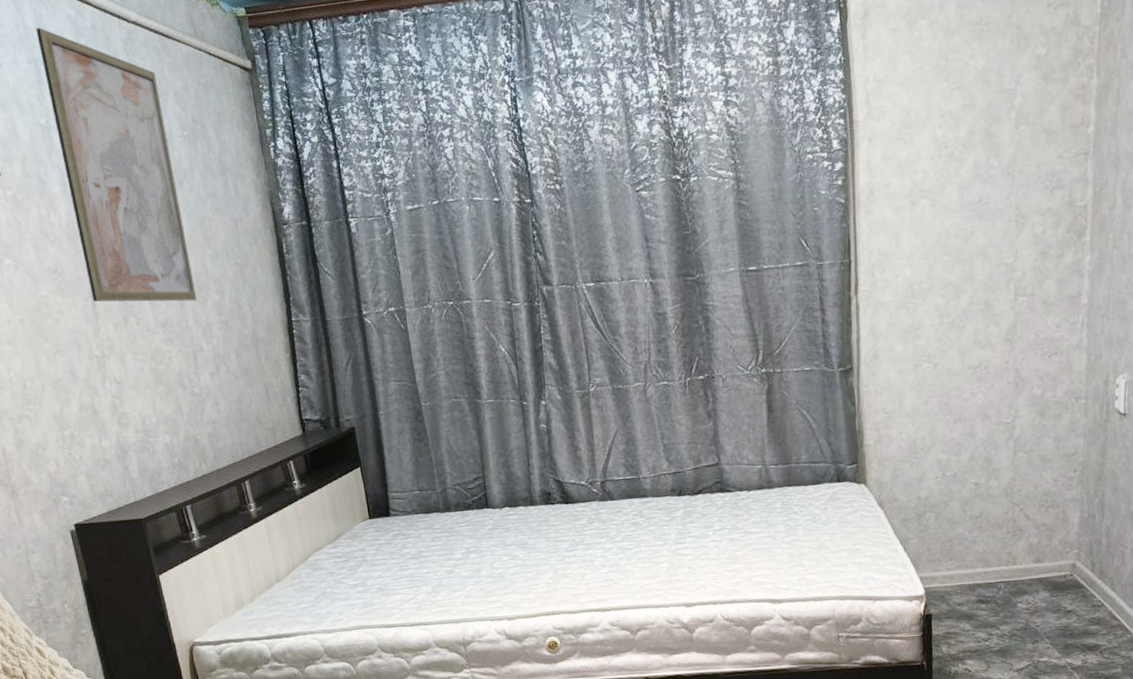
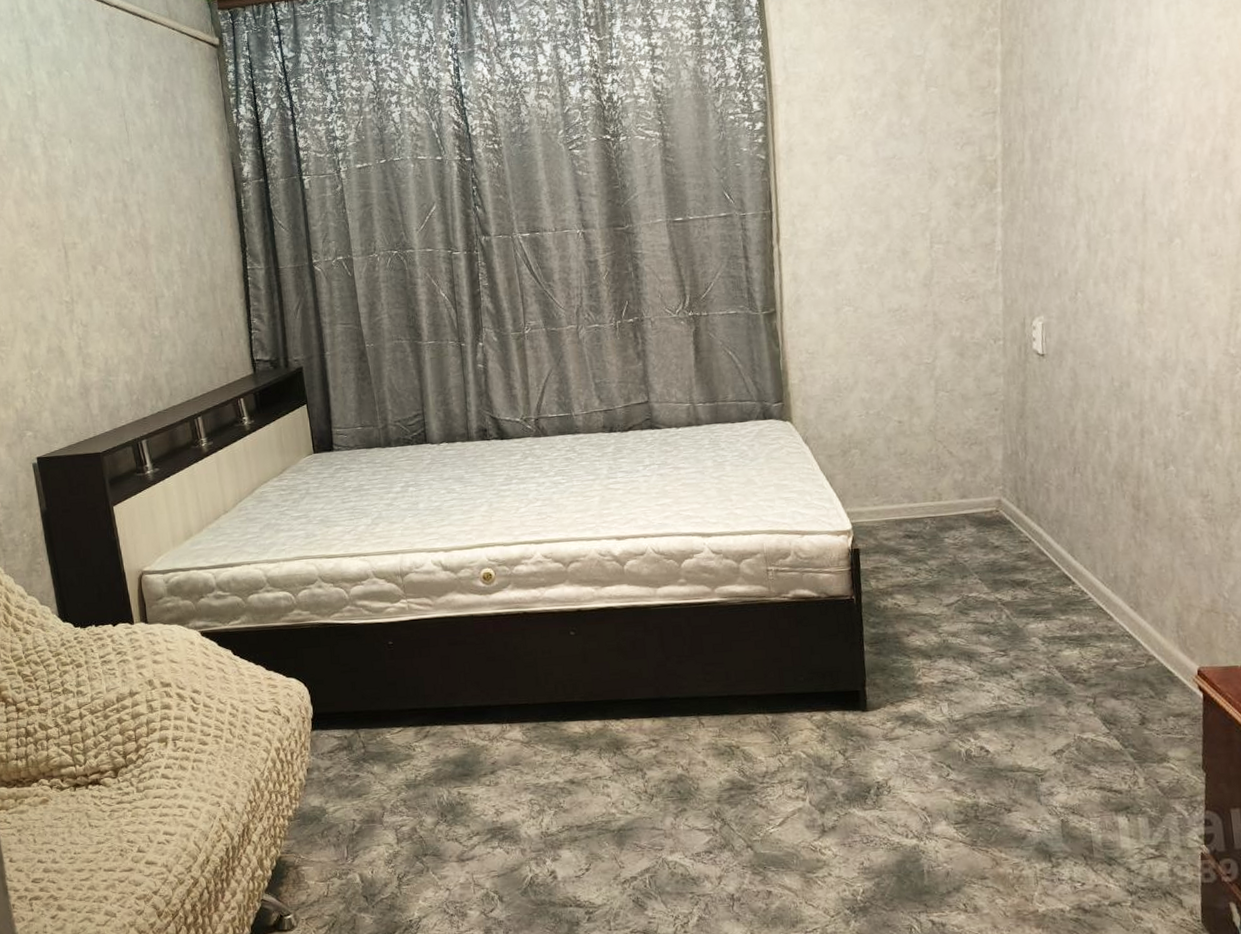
wall art: present [36,27,197,302] -> none [28,11,160,253]

